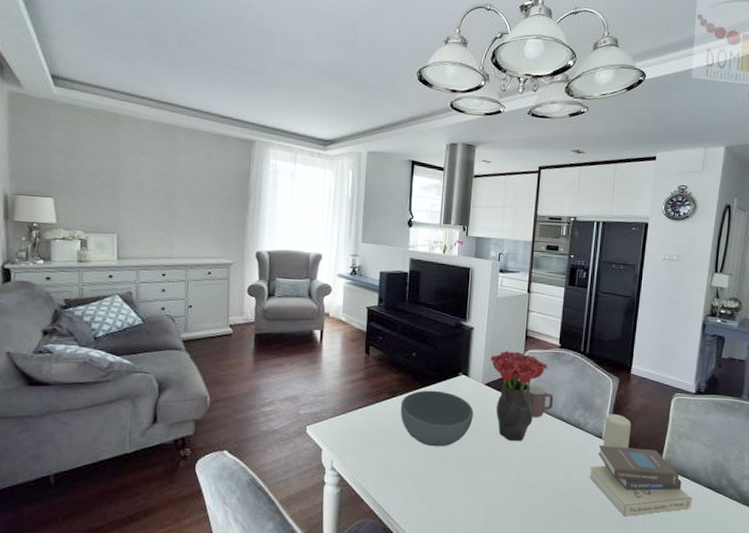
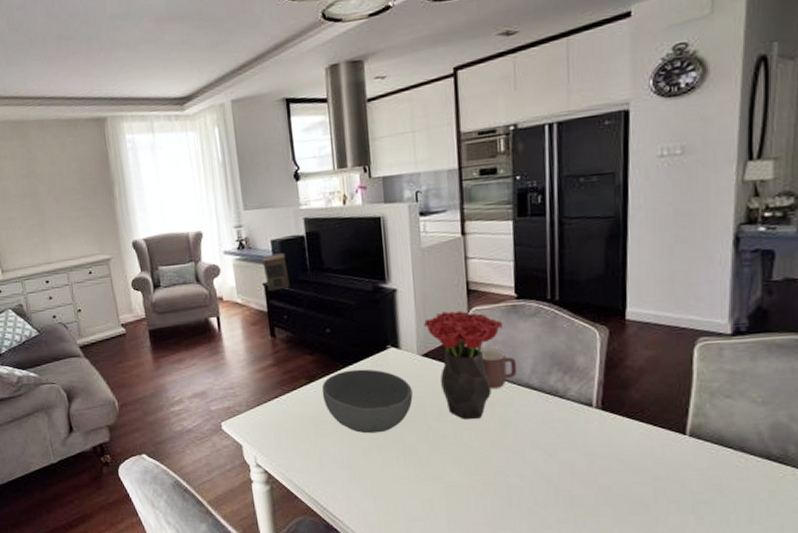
speaker: none [369,283,390,315] -> present [262,253,290,291]
books: present [589,445,693,516] -> none [580,414,742,501]
candle: present [603,414,632,449] -> none [594,374,635,417]

